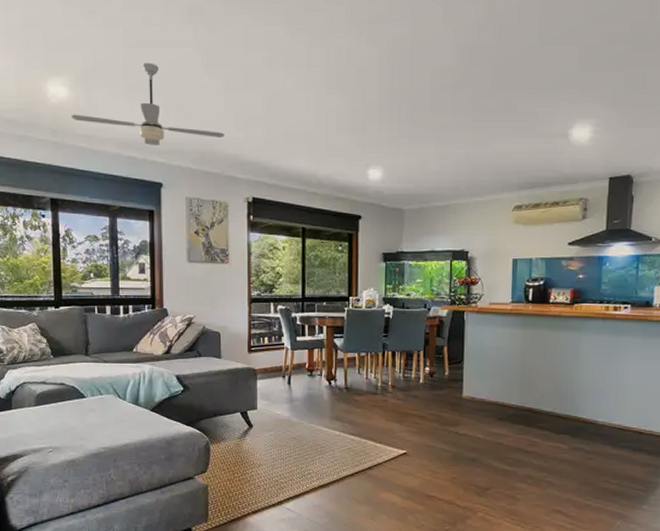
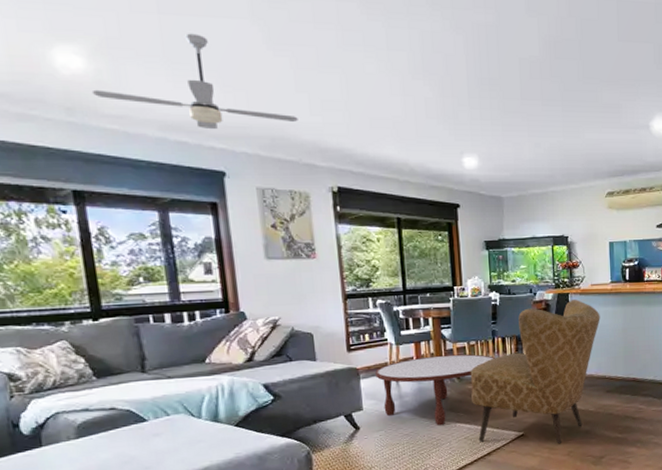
coffee table: none [271,363,383,433] -> present [375,354,495,426]
armchair: none [358,318,497,468] -> present [470,299,600,444]

